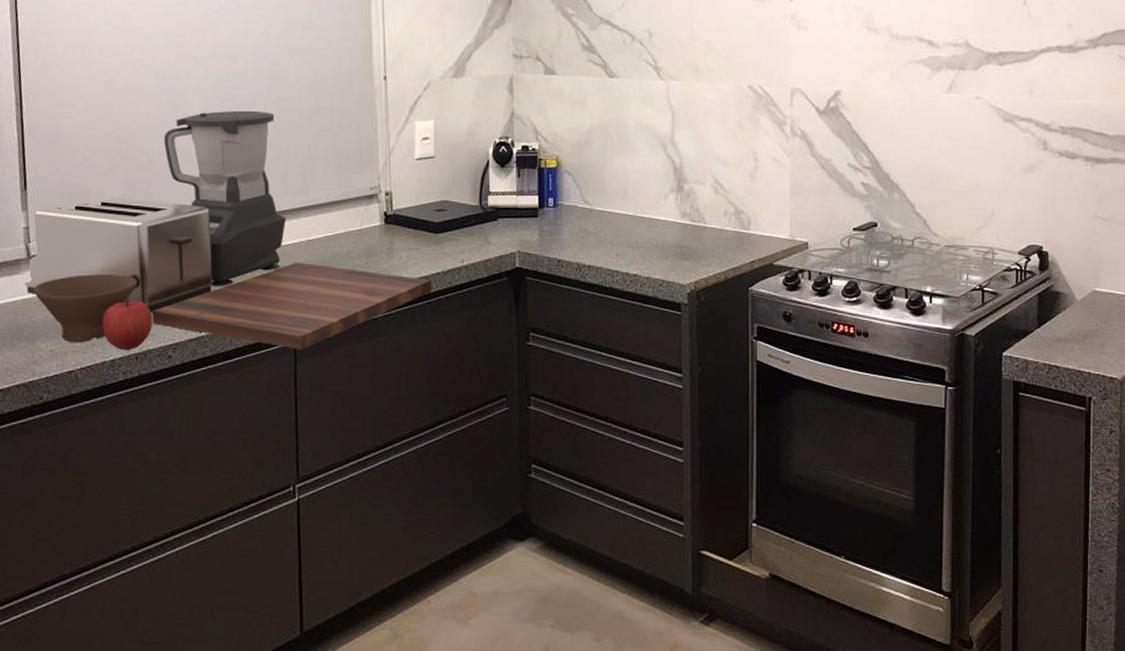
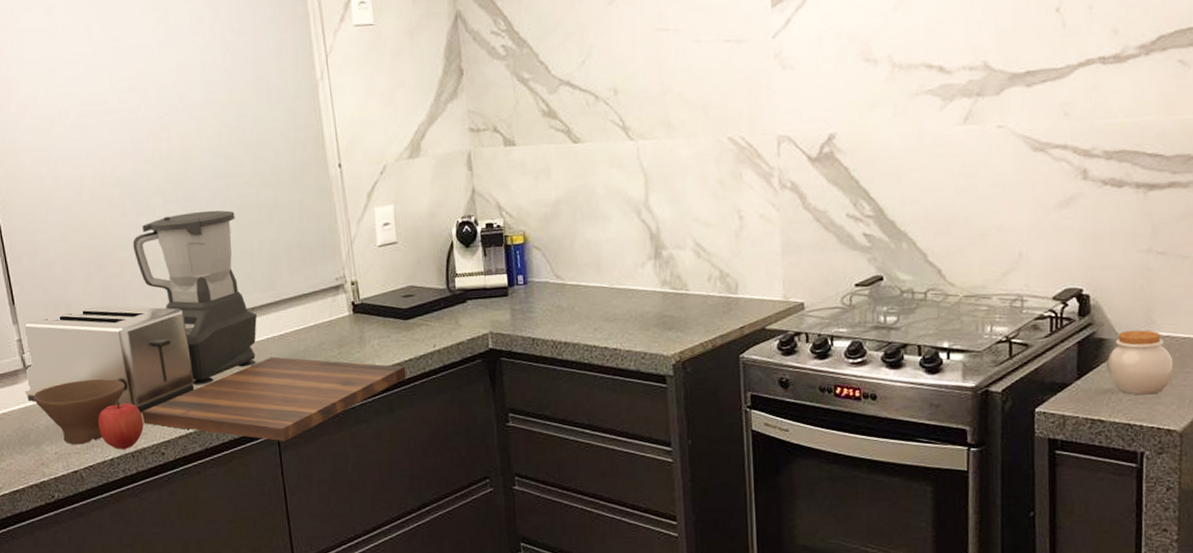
jar: none [1062,286,1116,345] -> present [1107,330,1174,395]

